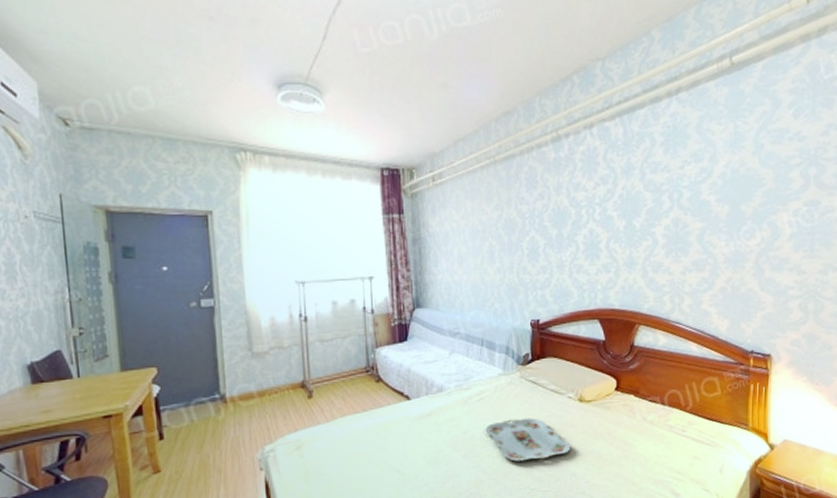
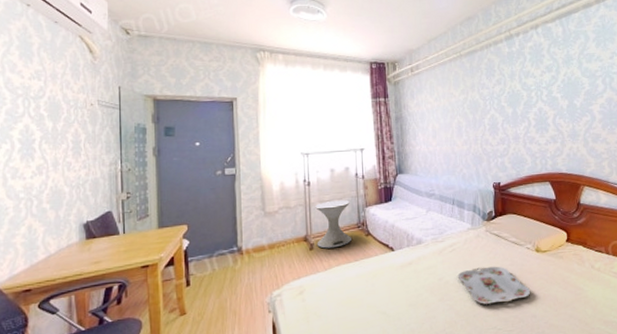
side table: none [314,339,359,397] -> present [315,200,351,249]

